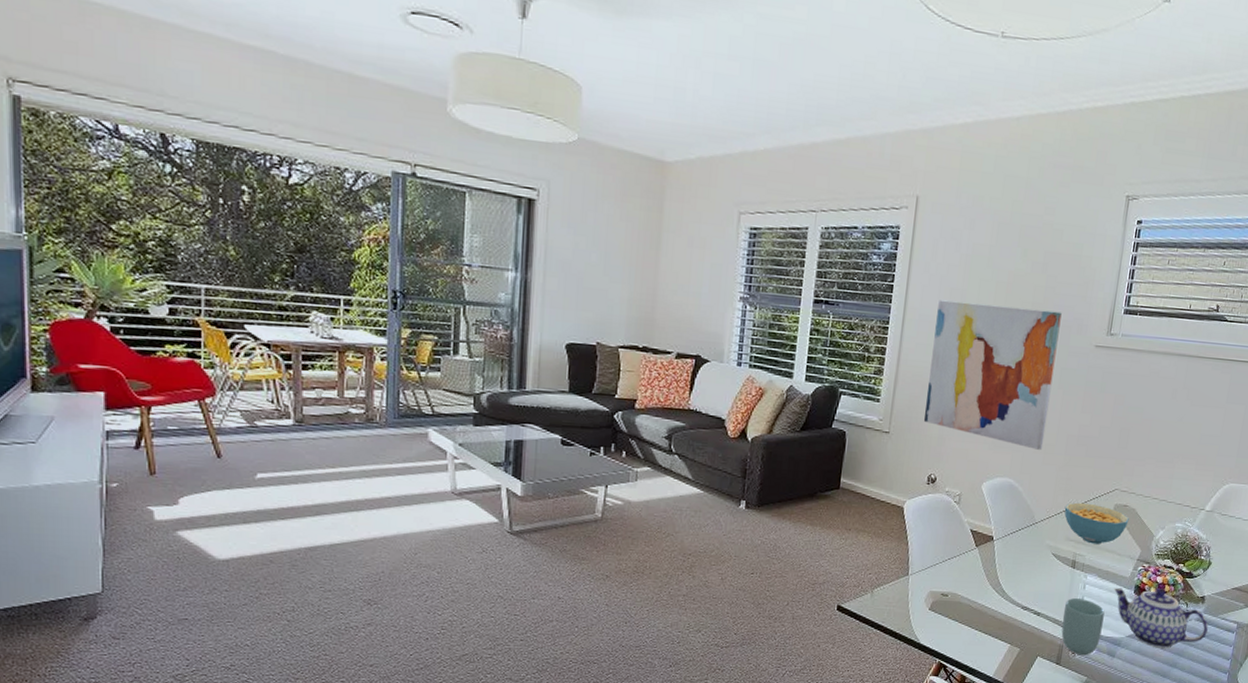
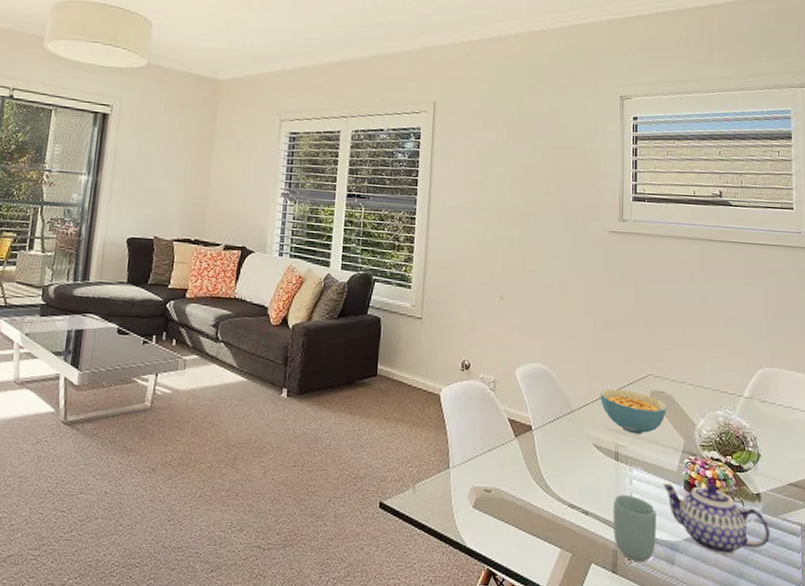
wall art: present [923,299,1062,450] -> none [453,191,574,335]

